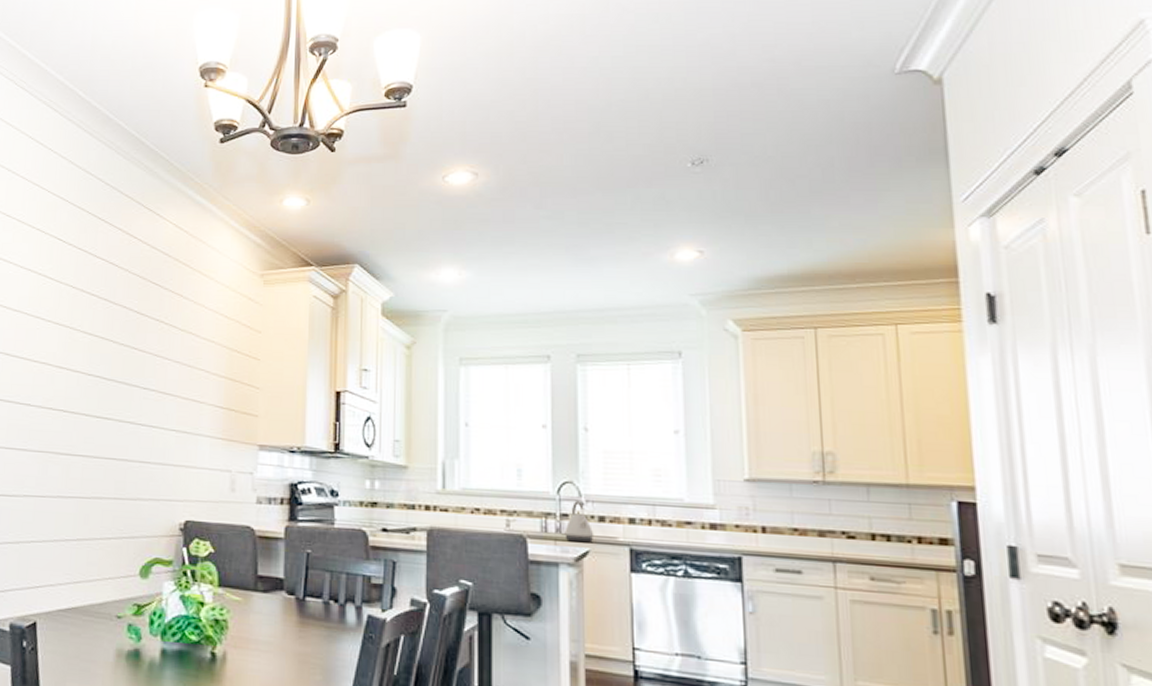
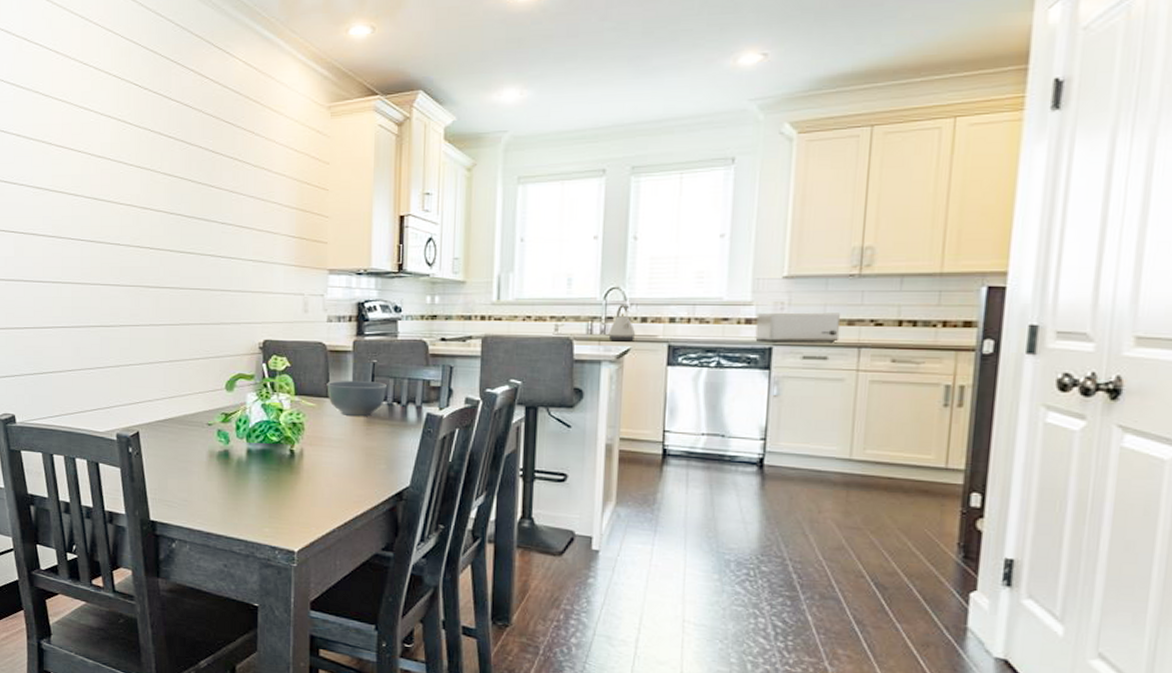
bowl: none [254,571,322,616] -> present [327,380,387,417]
toaster: none [721,517,812,556] -> present [755,312,841,344]

